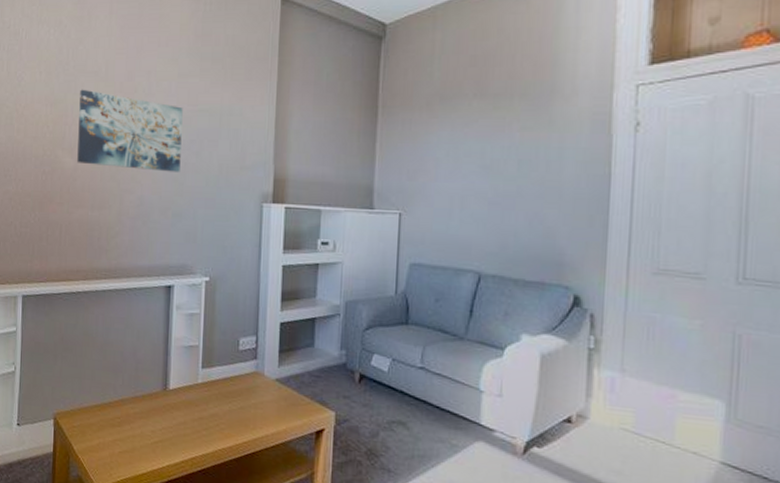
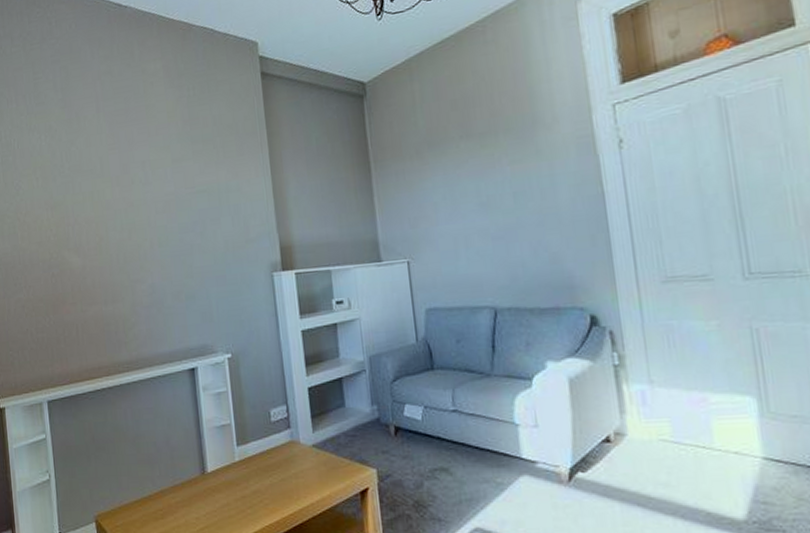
wall art: present [77,89,183,172] -> none [78,188,187,261]

